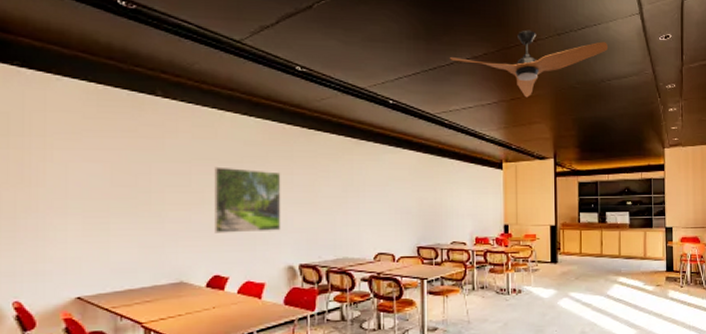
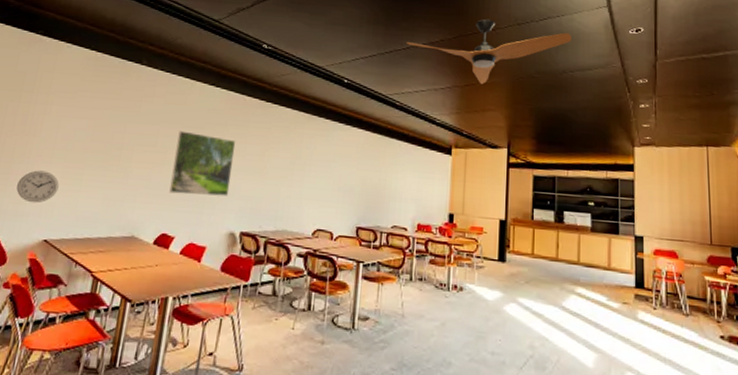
wall clock: none [29,224,82,260] -> present [16,170,59,204]

